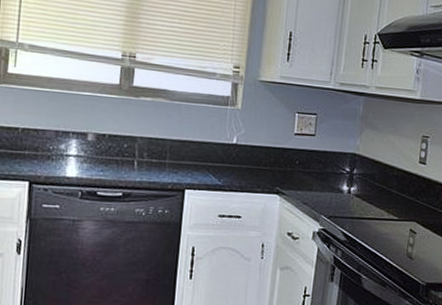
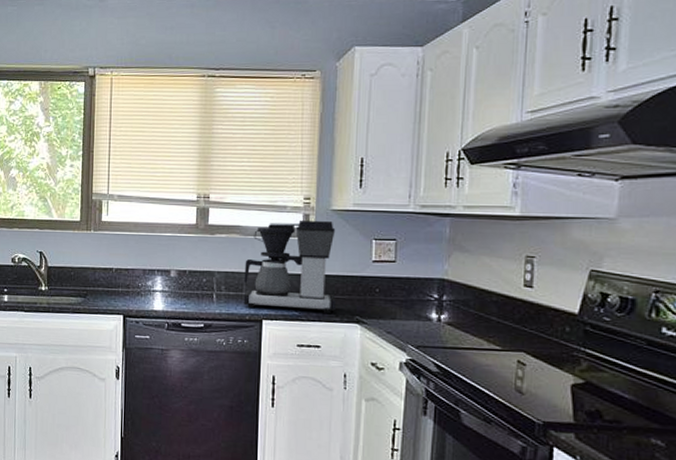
coffee maker: none [166,89,262,184] -> present [243,221,336,313]

